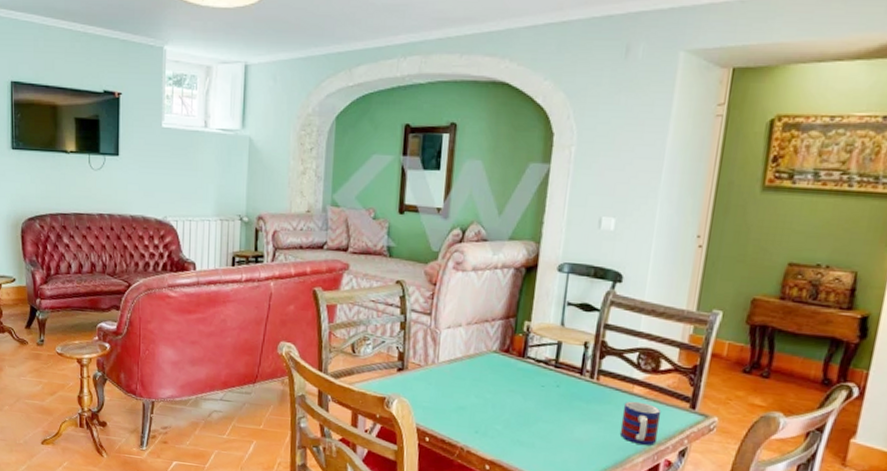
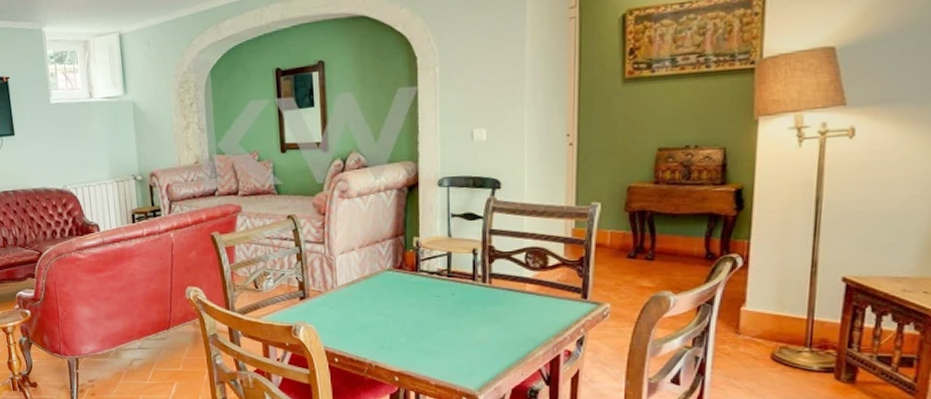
mug: present [619,401,662,446] -> none [518,298,555,339]

